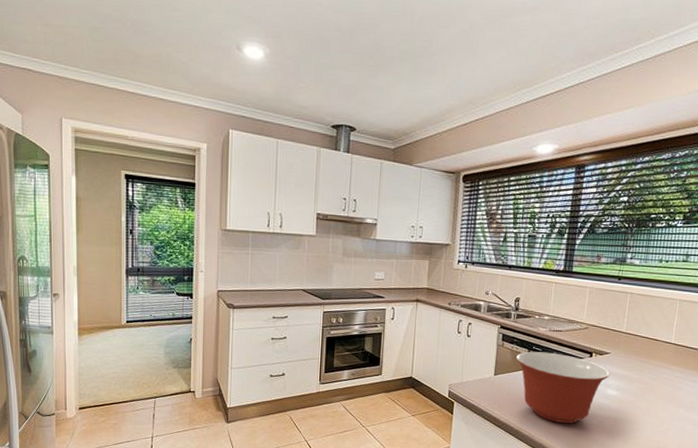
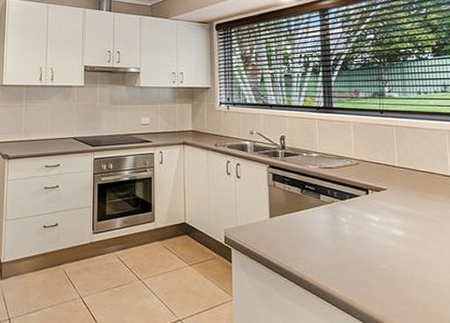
mixing bowl: present [516,351,610,424] -> none [290,190,392,270]

